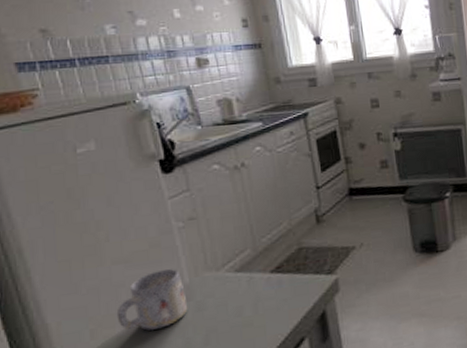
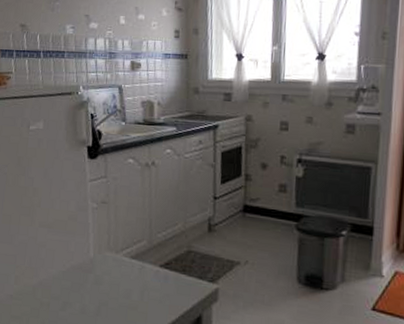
mug: present [116,269,188,331] -> none [35,241,89,290]

